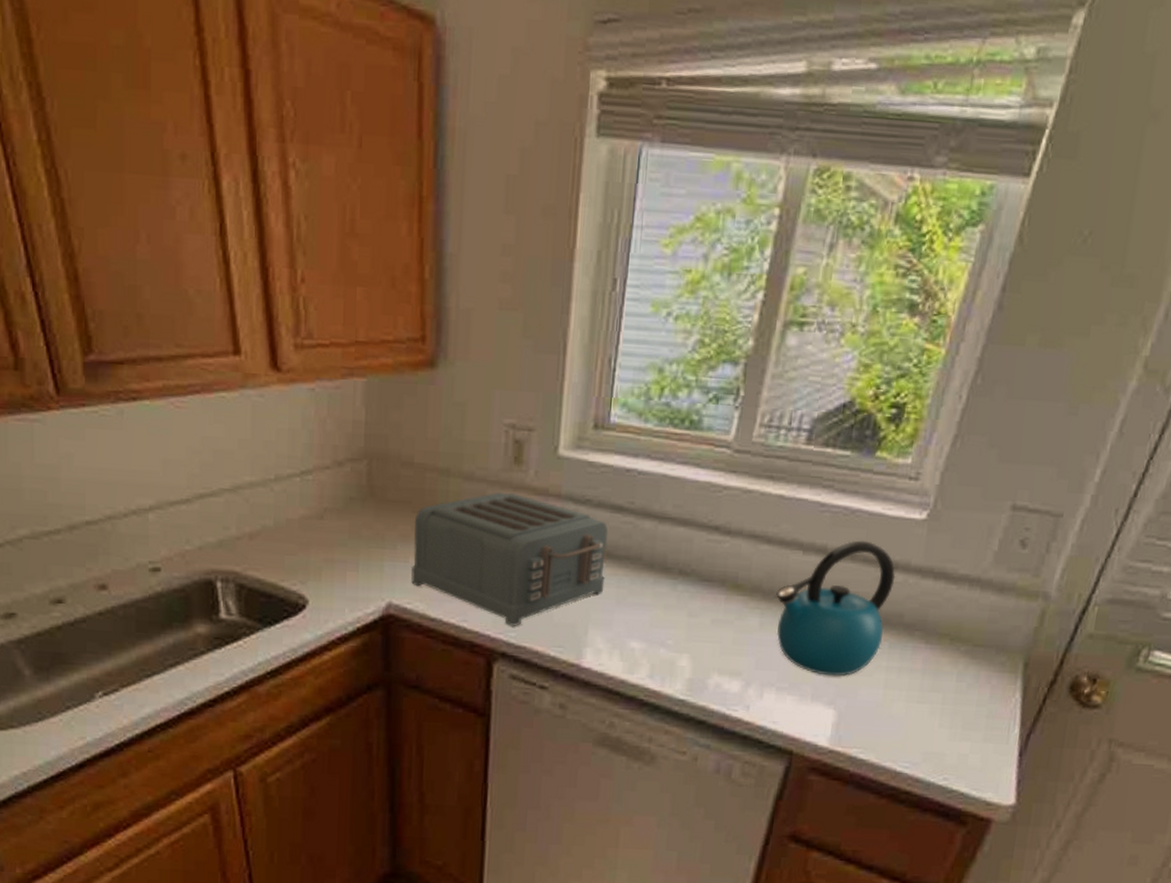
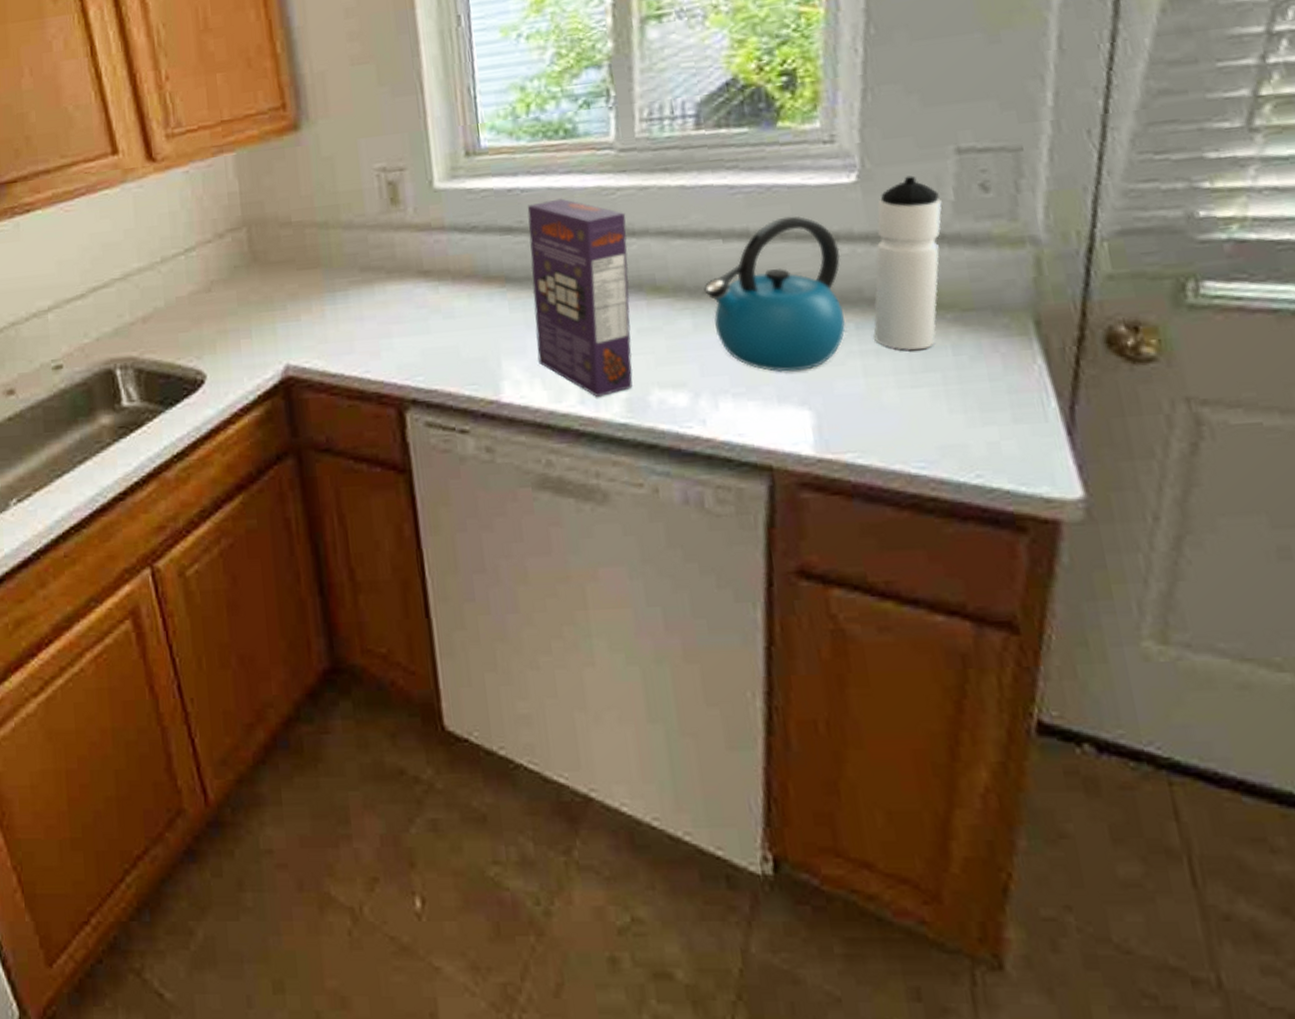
toaster: present [410,492,608,626] -> none [300,233,509,370]
cereal box: none [621,487,727,674] -> present [527,198,633,397]
water bottle: none [901,522,987,672] -> present [873,175,942,350]

